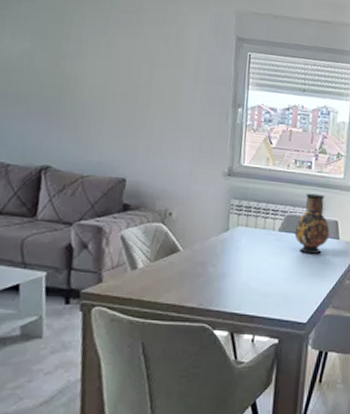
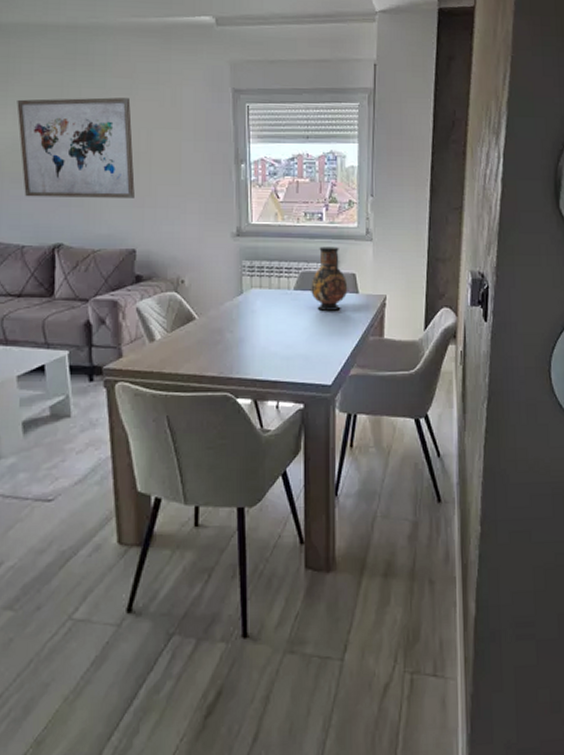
wall art: none [15,19,134,129] -> present [17,97,135,198]

